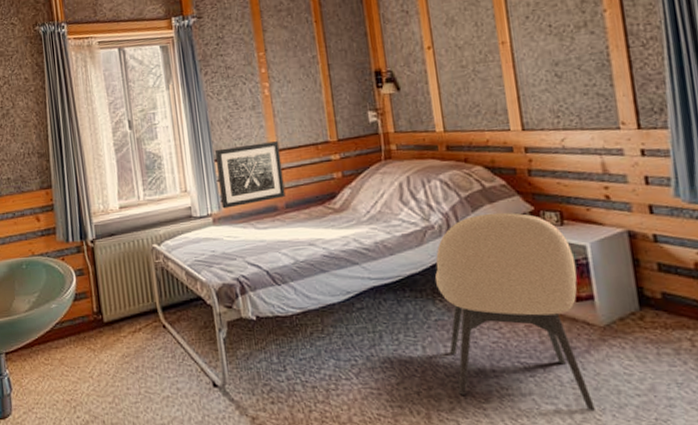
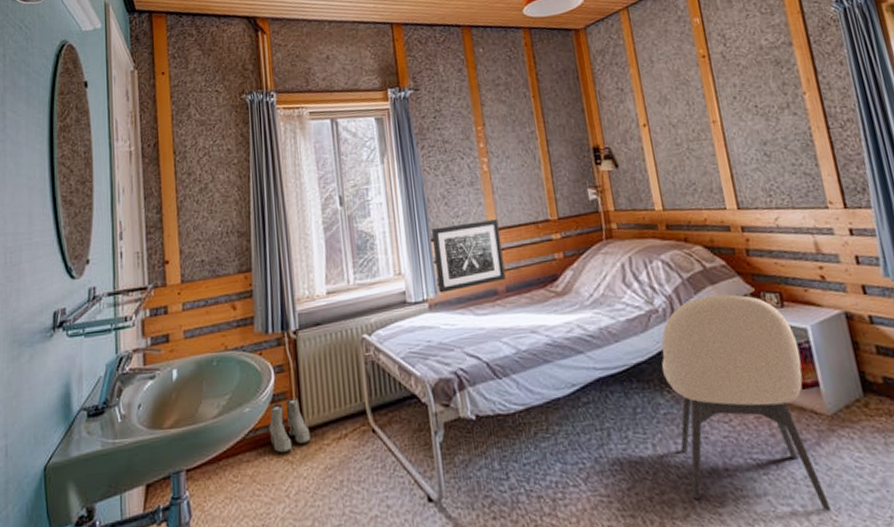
boots: none [73,296,109,343] -> present [269,397,310,454]

